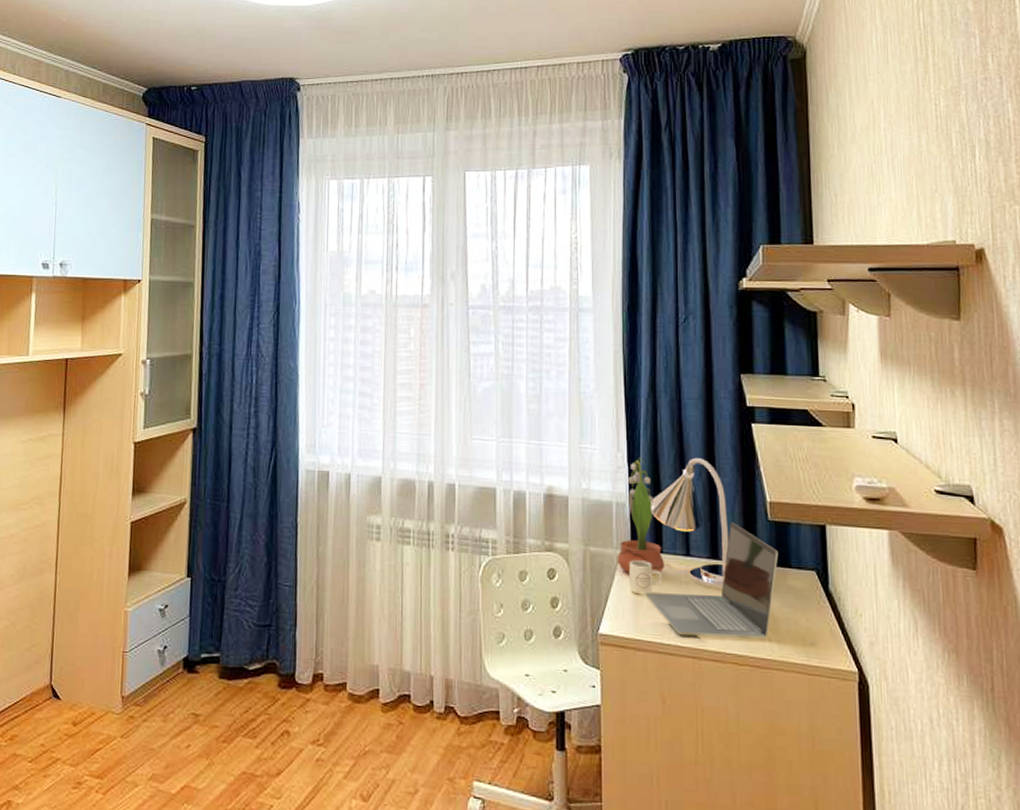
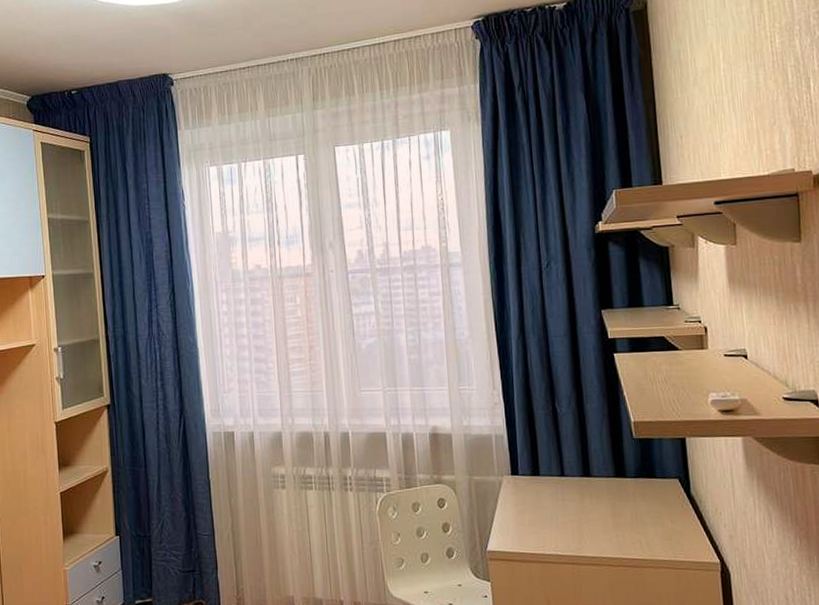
potted flower: present [617,457,665,576] -> none [499,393,543,496]
mug: present [629,560,663,595] -> none [510,484,542,514]
laptop: present [645,521,779,639] -> none [526,442,644,546]
table lamp: present [650,457,729,591] -> none [526,388,599,504]

